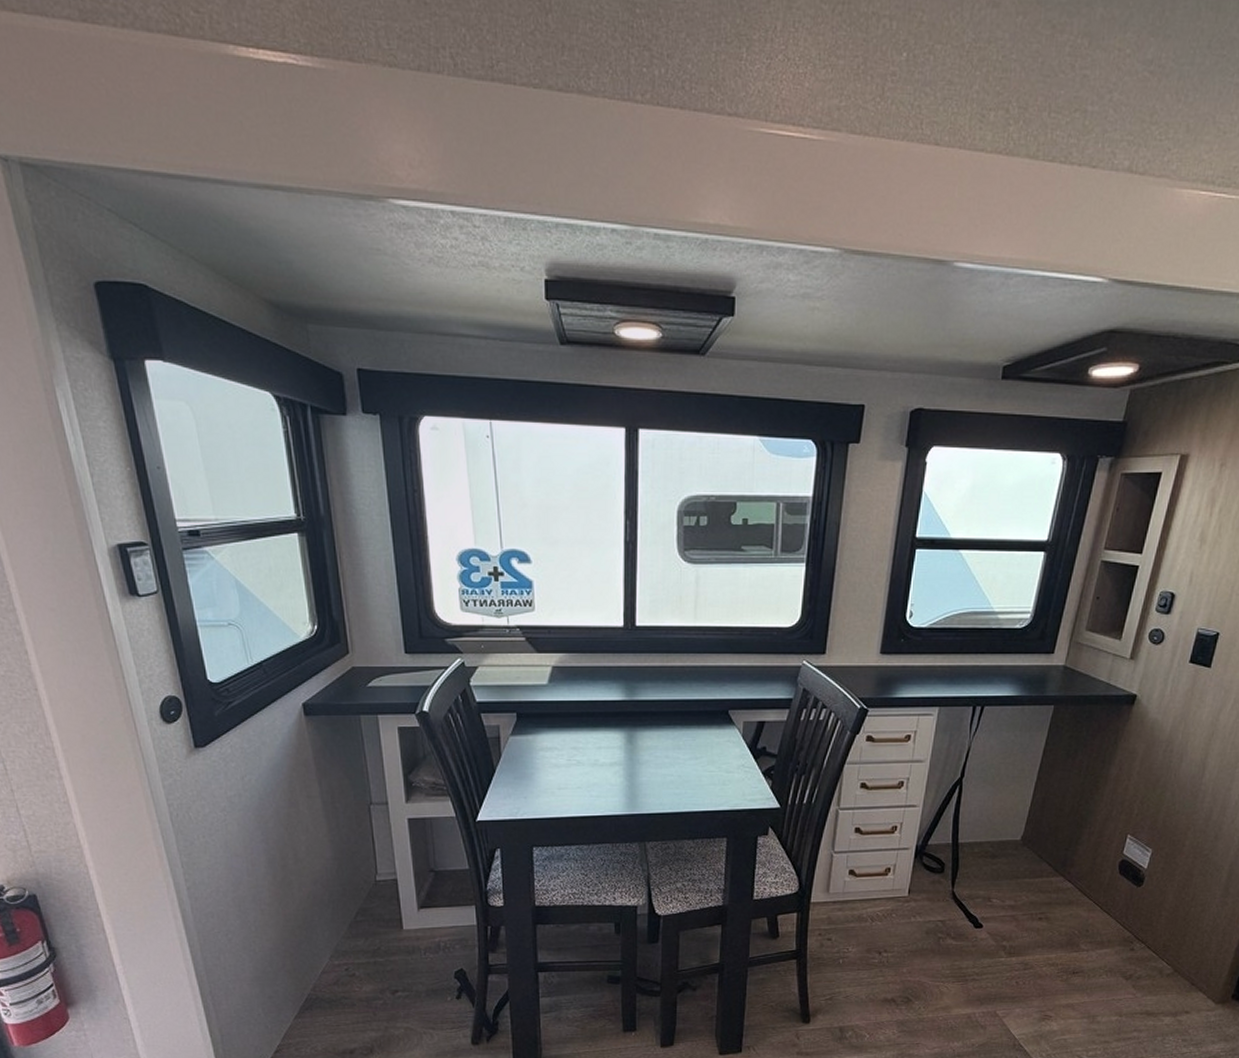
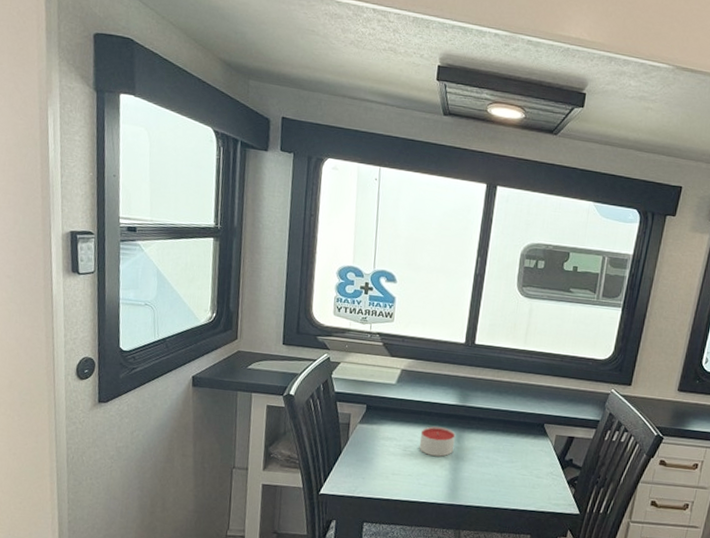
candle: none [585,729,626,762] -> present [419,426,456,457]

